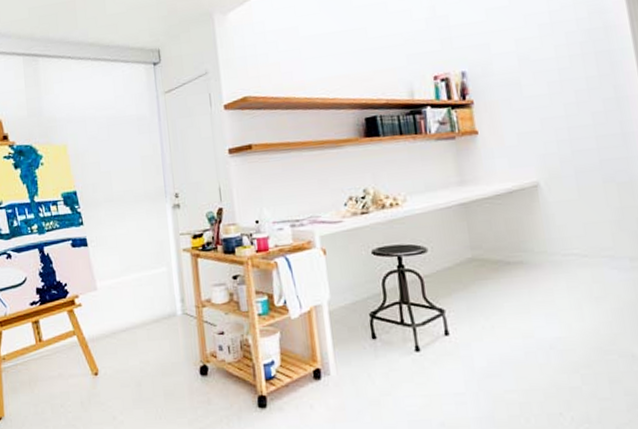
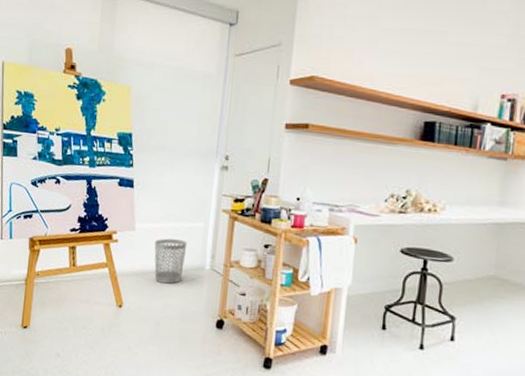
wastebasket: none [120,289,155,340] -> present [154,238,188,284]

